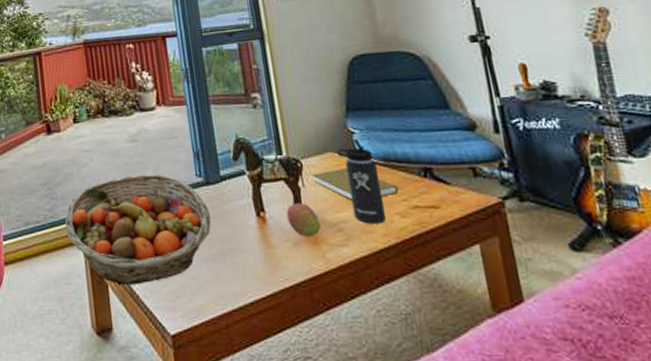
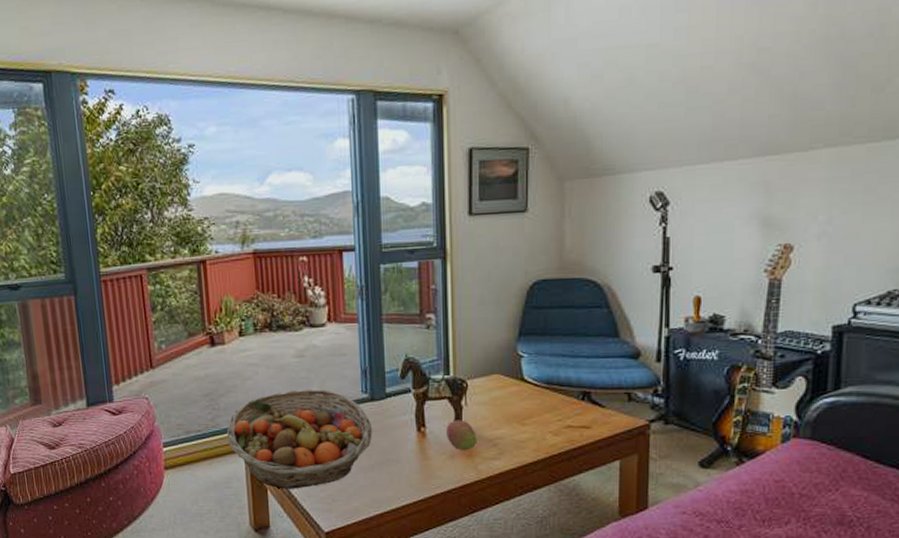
book: present [311,168,399,200] -> none [475,389,555,419]
thermos bottle: present [337,138,387,224] -> none [504,362,540,441]

